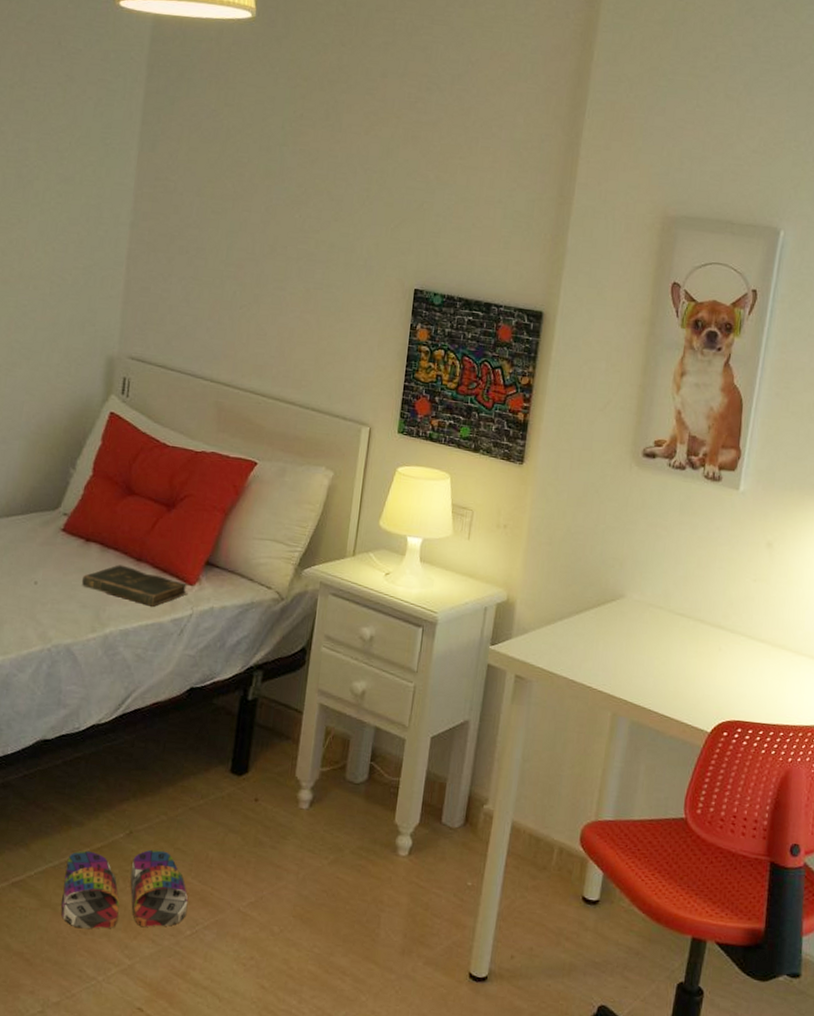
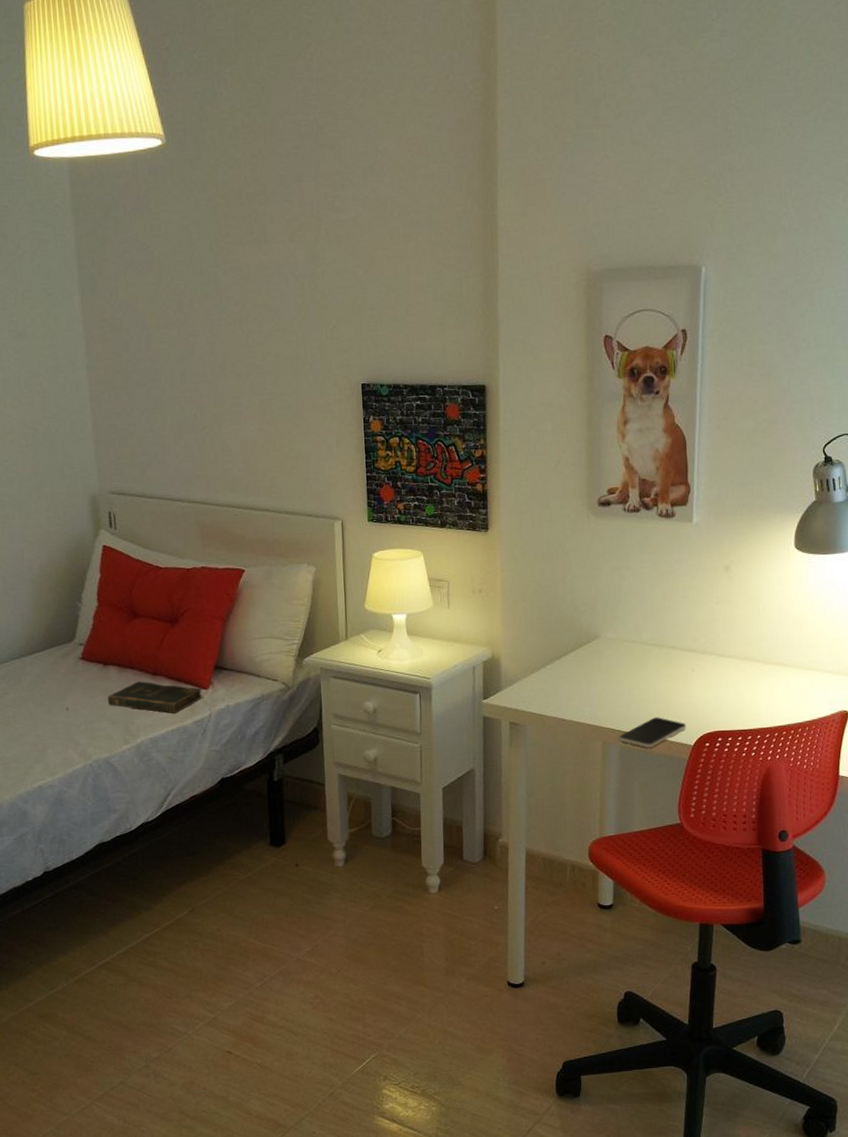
slippers: present [61,849,189,929] -> none [143,920,254,995]
smartphone: none [631,694,706,728] -> present [619,717,687,748]

